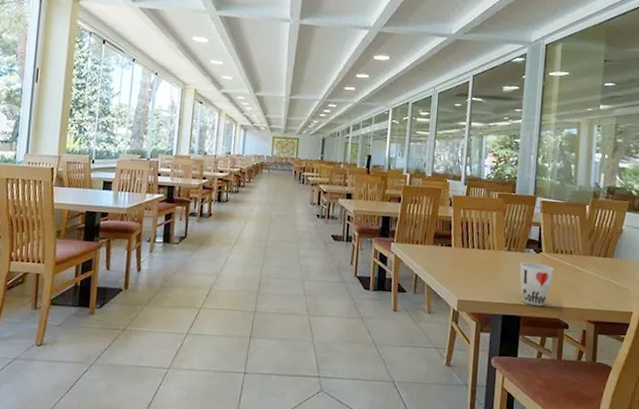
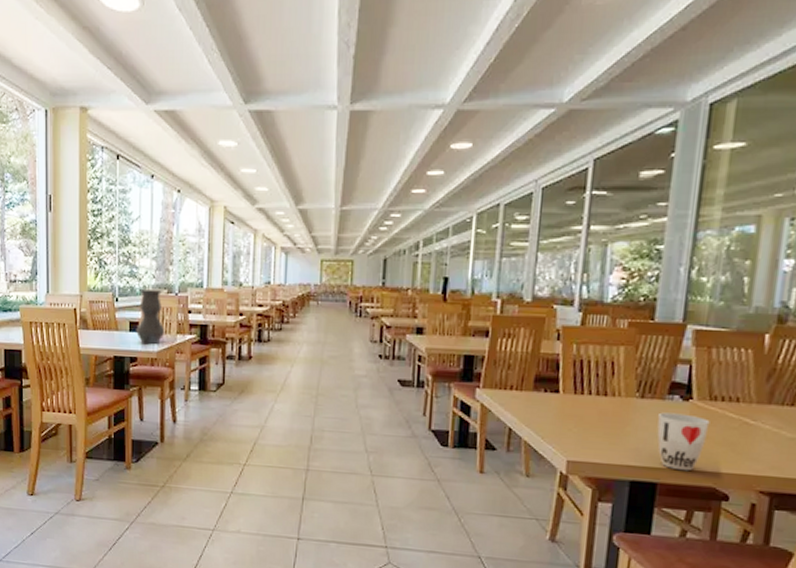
vase: none [109,154,137,202] -> present [136,289,165,345]

